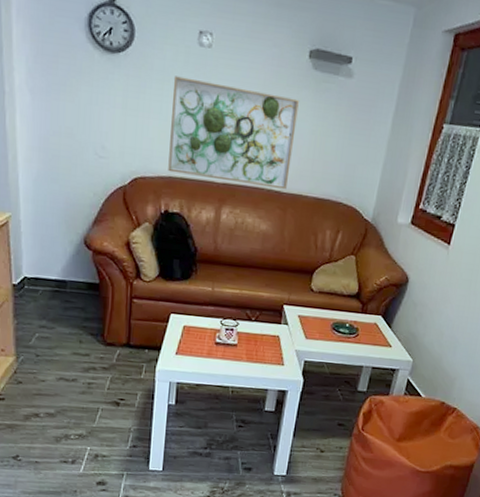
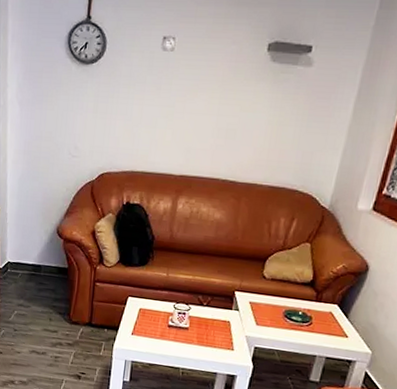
wall art: present [168,76,299,190] -> none [131,80,256,180]

